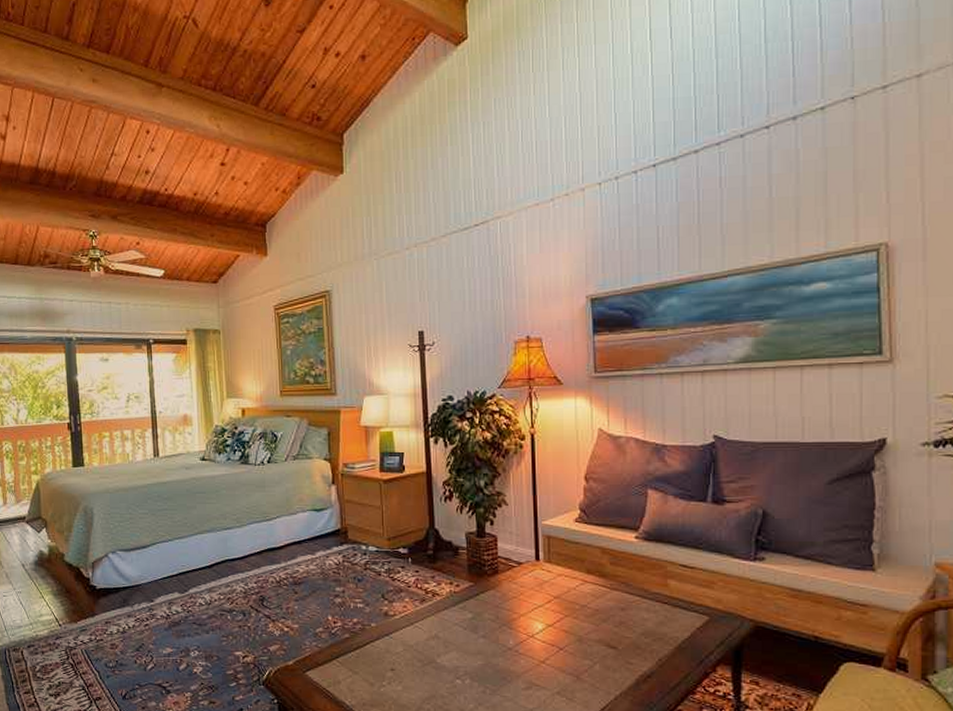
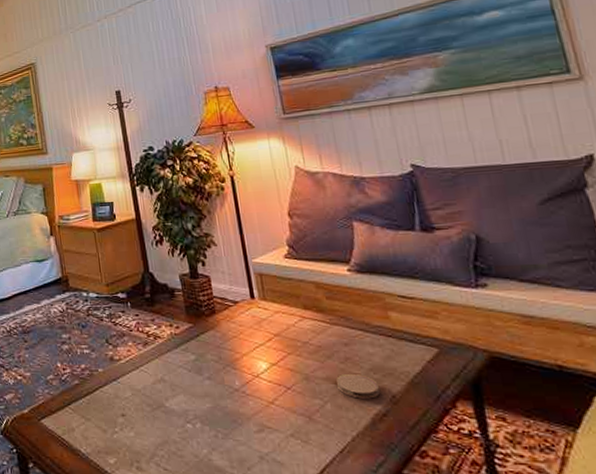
coaster: none [609,636,647,661] -> present [336,373,380,399]

